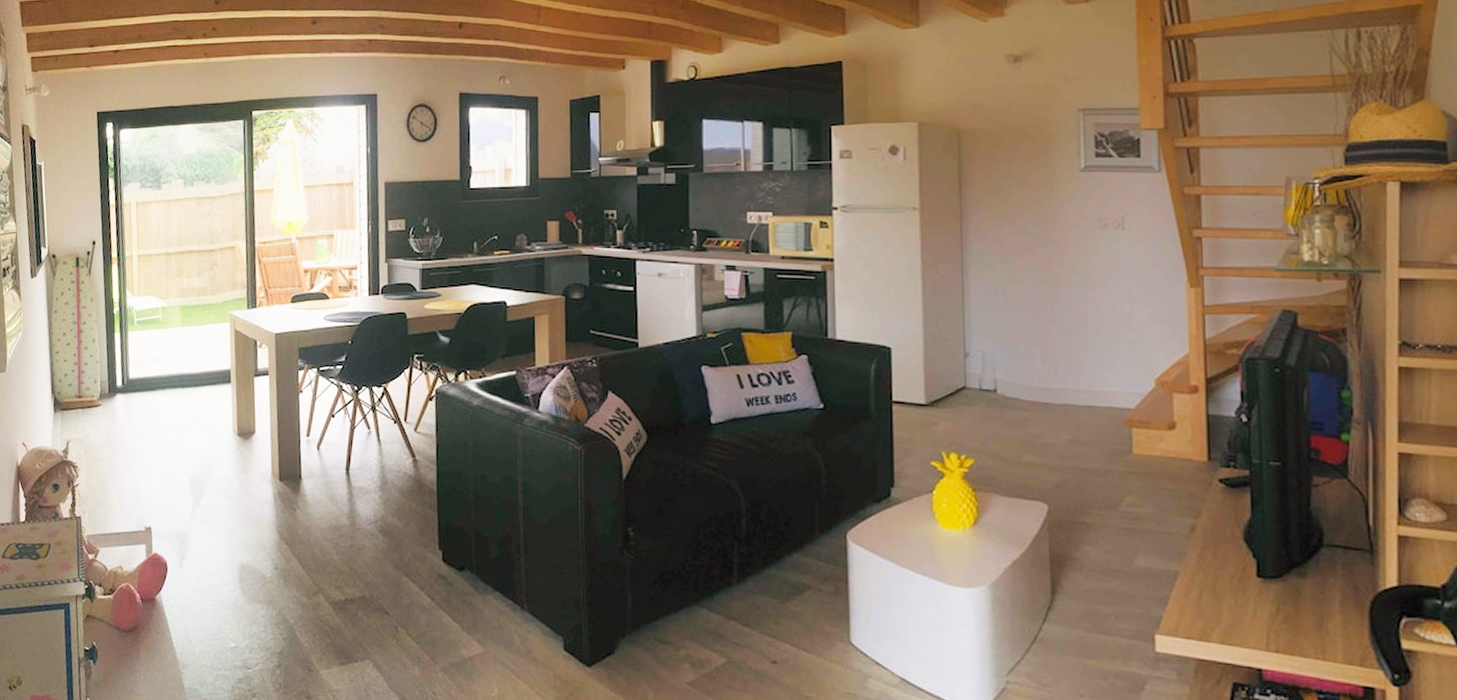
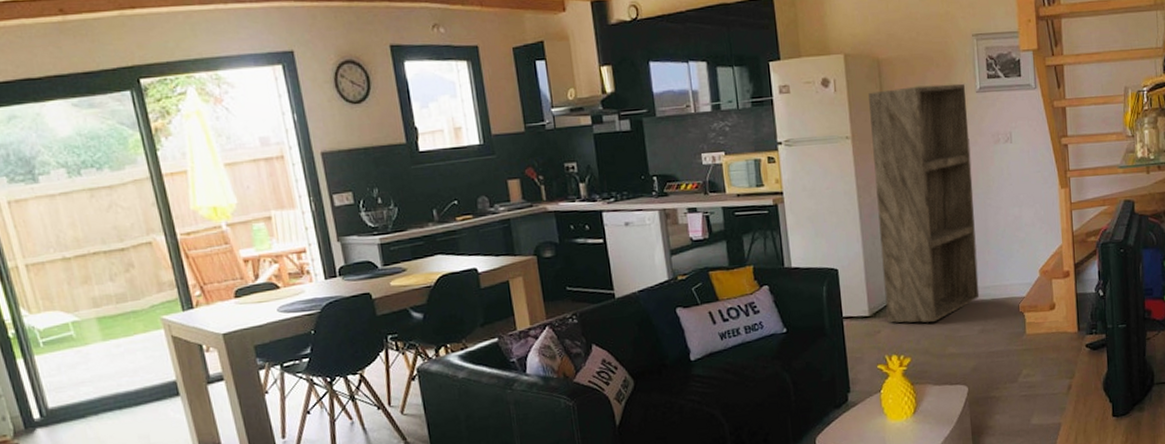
bookshelf: none [944,160,1071,422] -> present [868,83,980,323]

